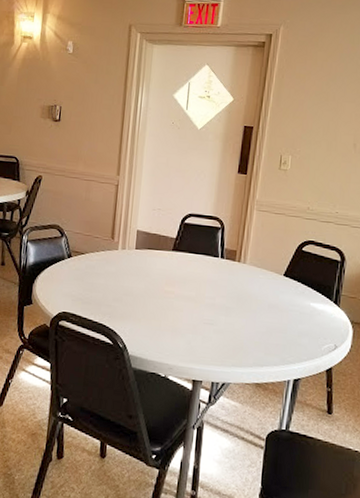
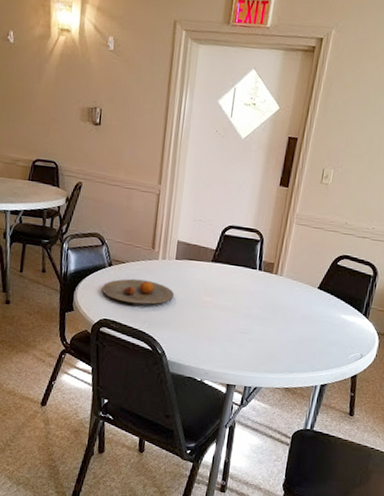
plate: none [61,269,136,296] -> present [102,278,175,304]

